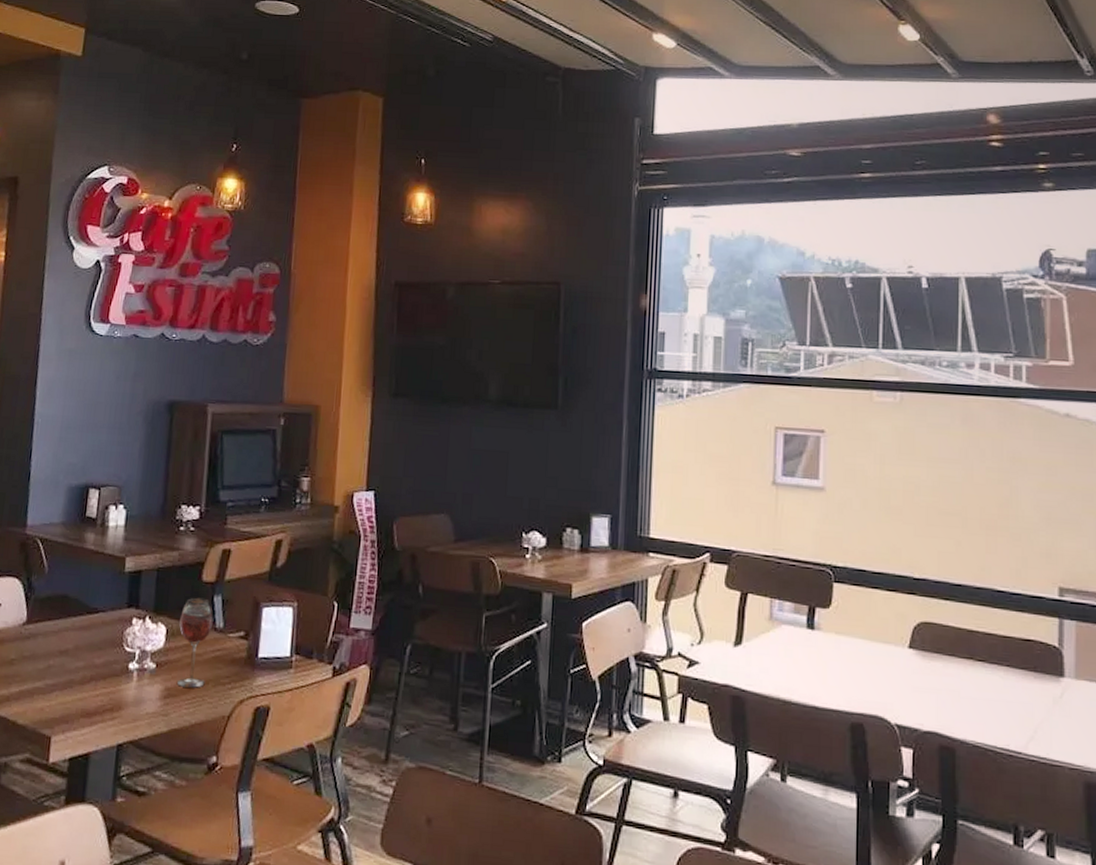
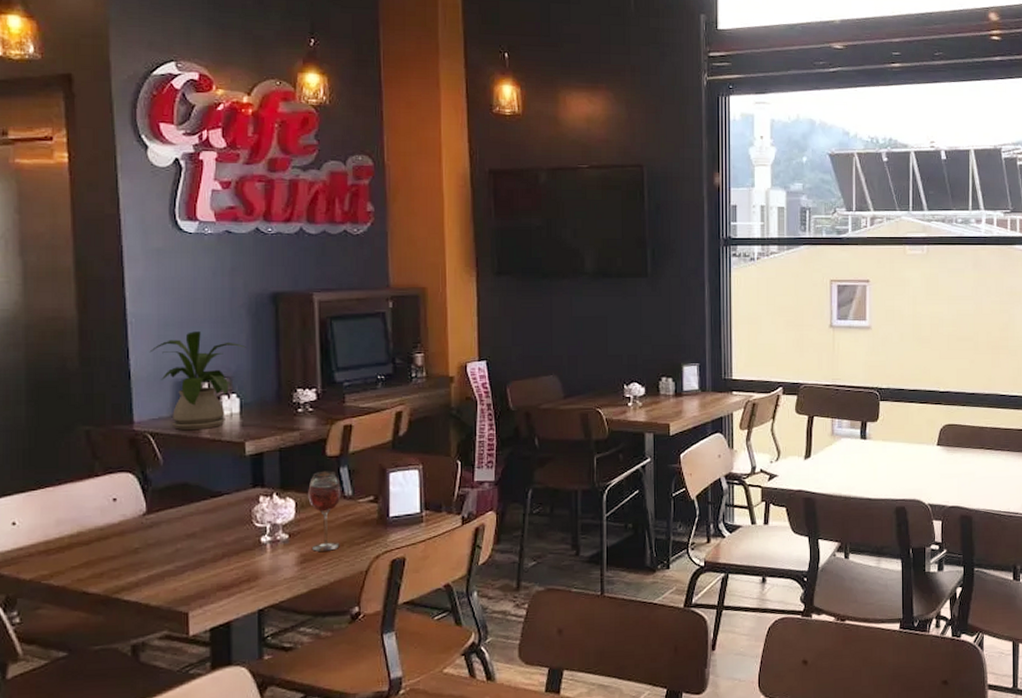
house plant: none [50,436,138,540] -> present [149,331,246,431]

